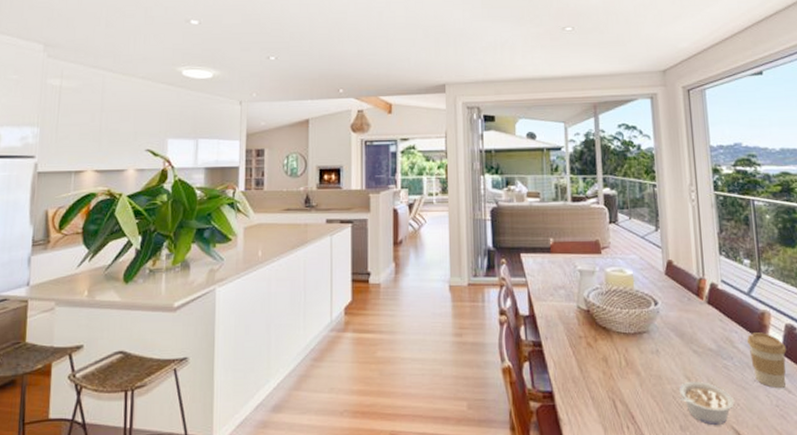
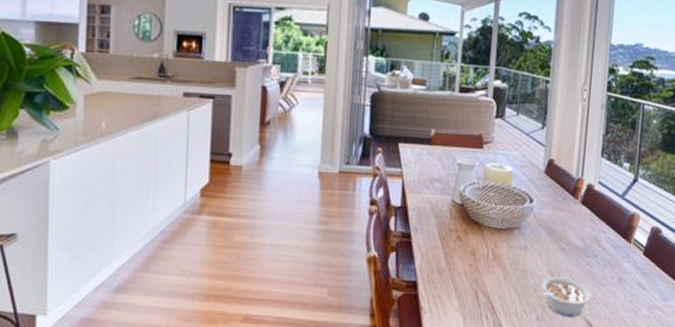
coffee cup: present [746,332,787,388] -> none [612,233,649,285]

